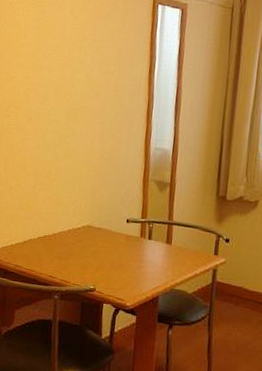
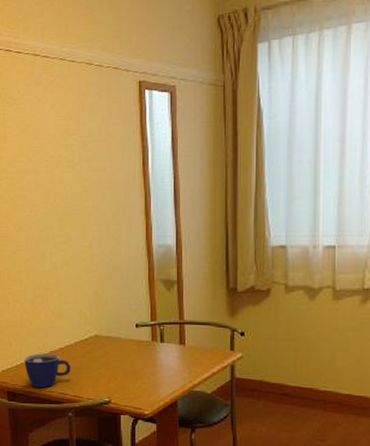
cup: none [18,236,62,269] -> present [24,353,71,388]

